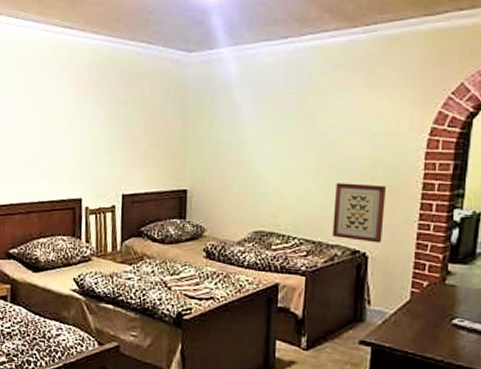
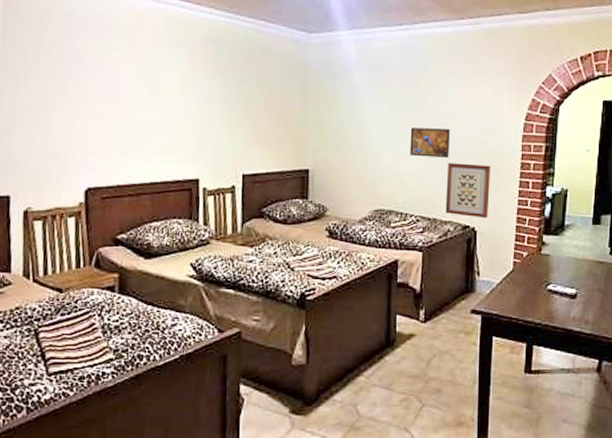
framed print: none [293,146,340,177] -> present [410,128,451,158]

